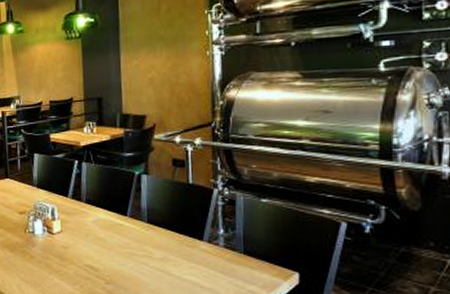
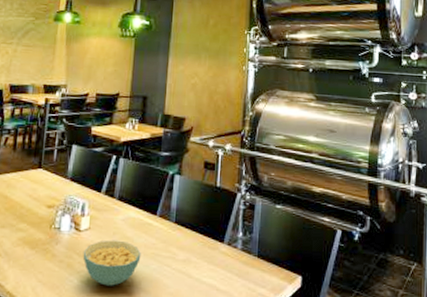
cereal bowl: none [59,241,116,284] -> present [83,240,141,286]

